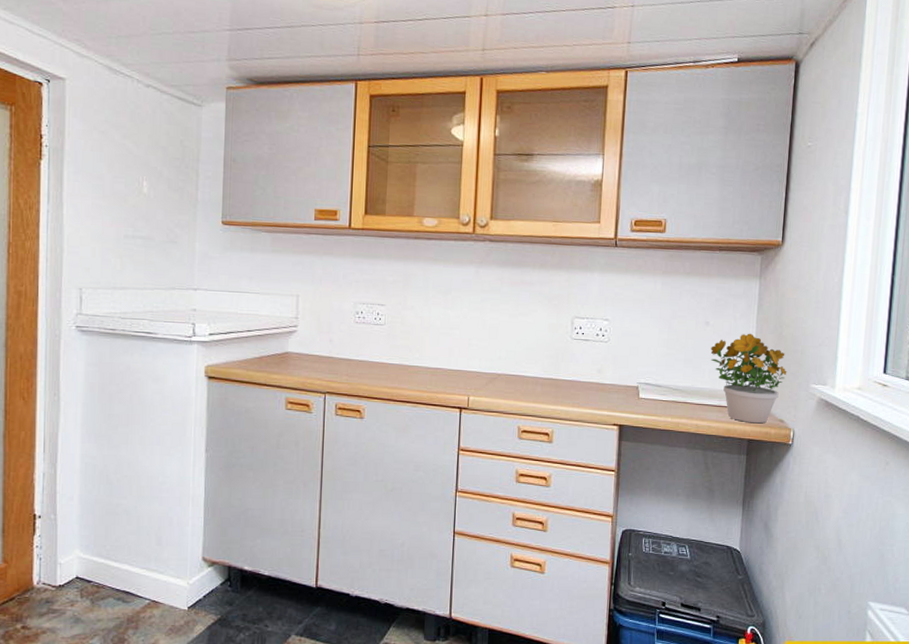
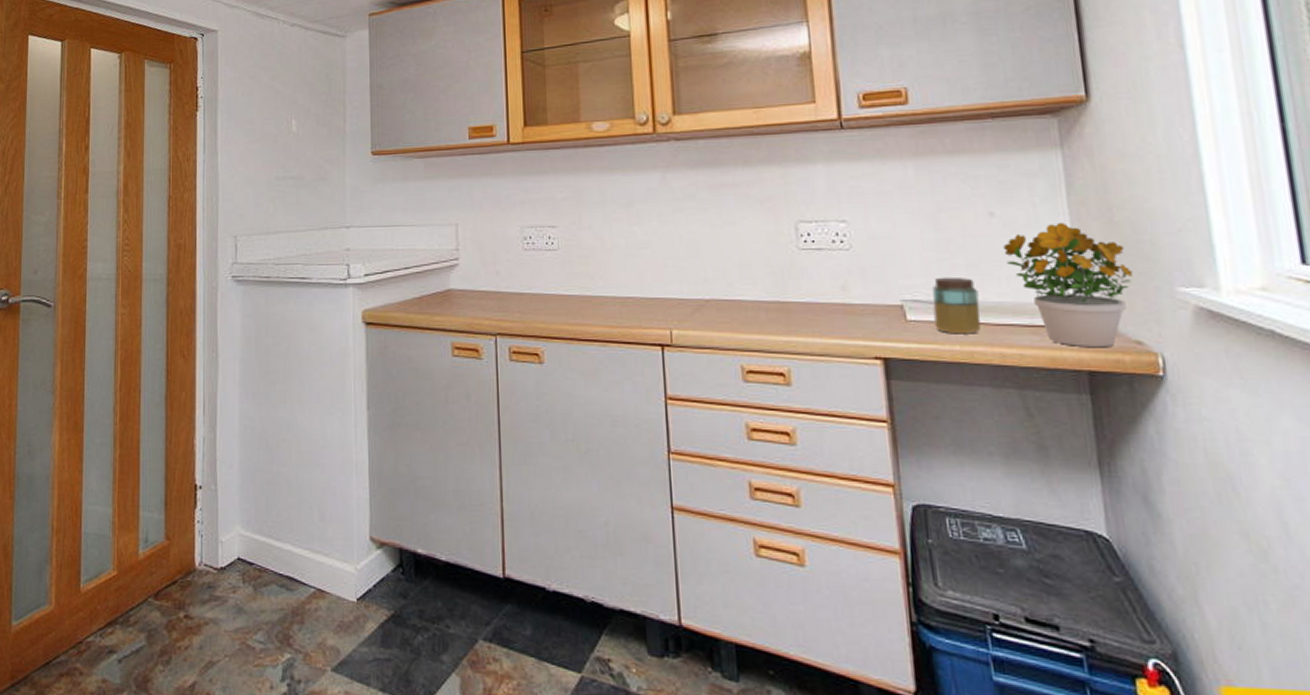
peanut butter: none [657,367,689,410] -> present [931,276,981,334]

